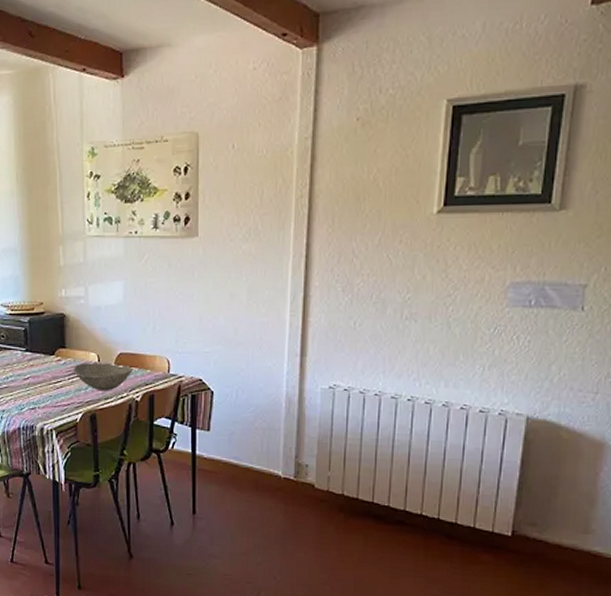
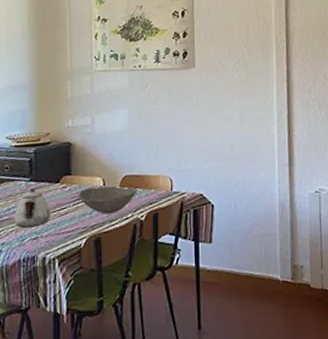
teapot: none [12,359,46,398] -> present [14,189,50,228]

